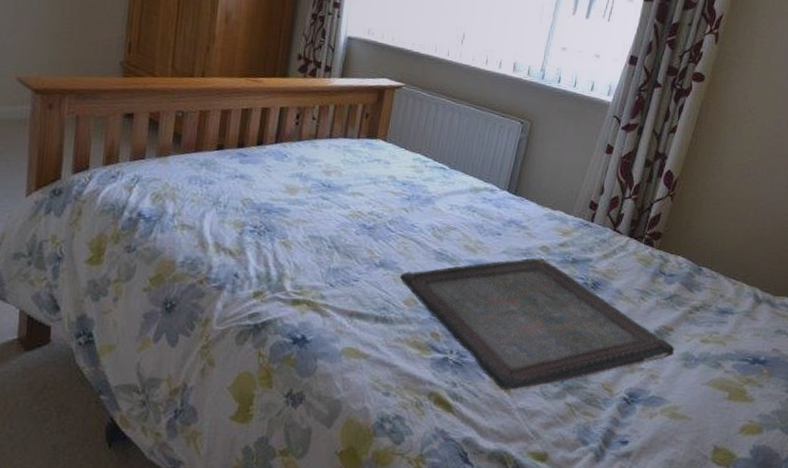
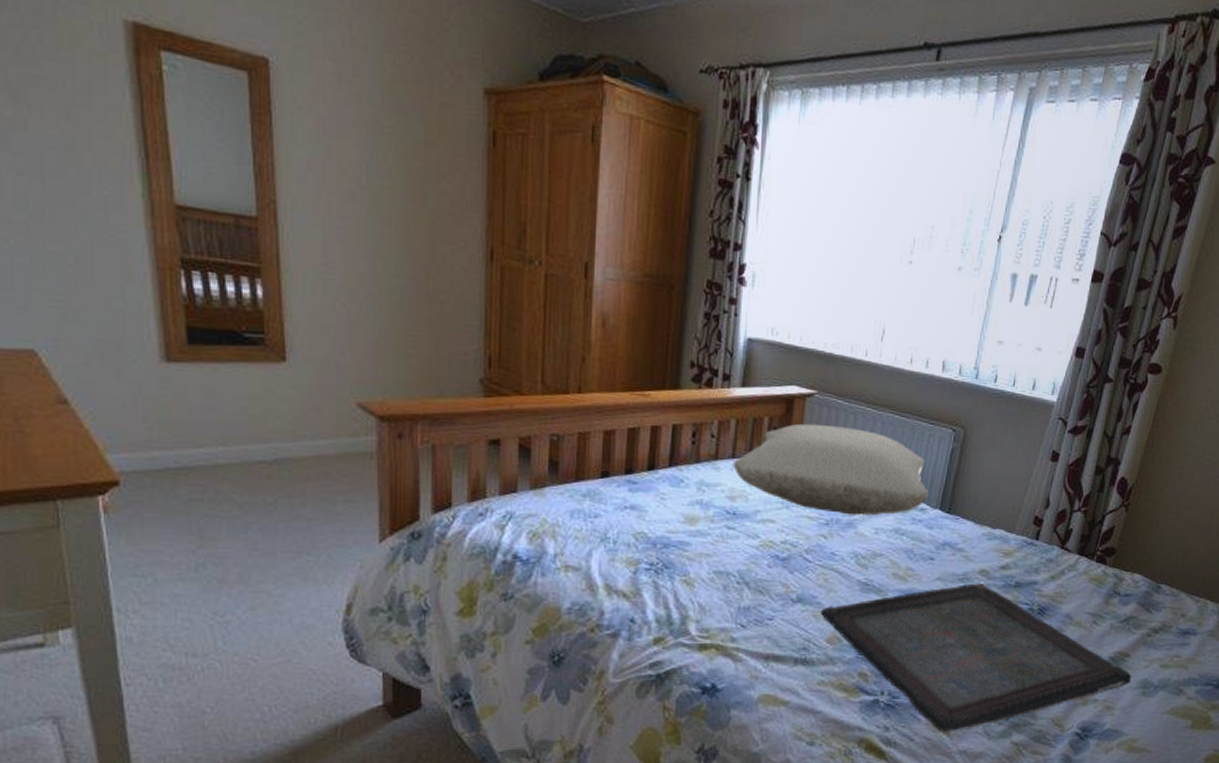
pillow: none [330,111,498,194] -> present [733,423,929,516]

